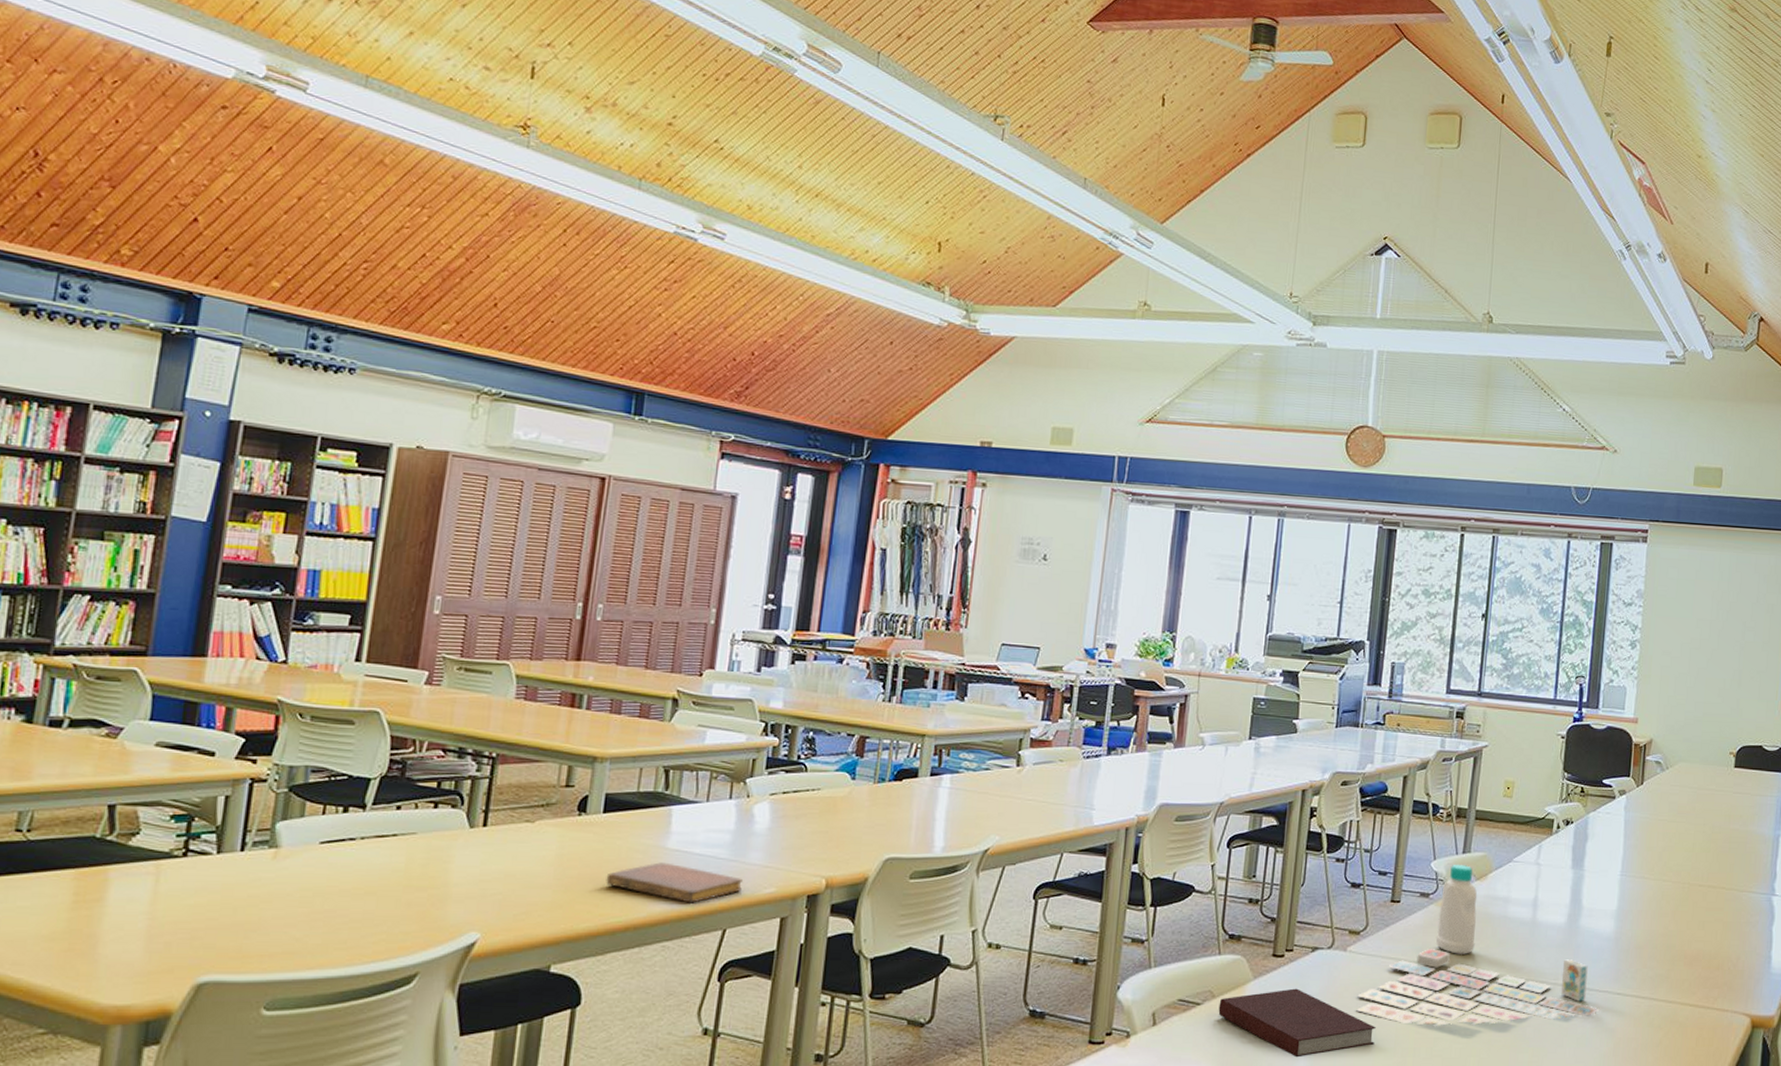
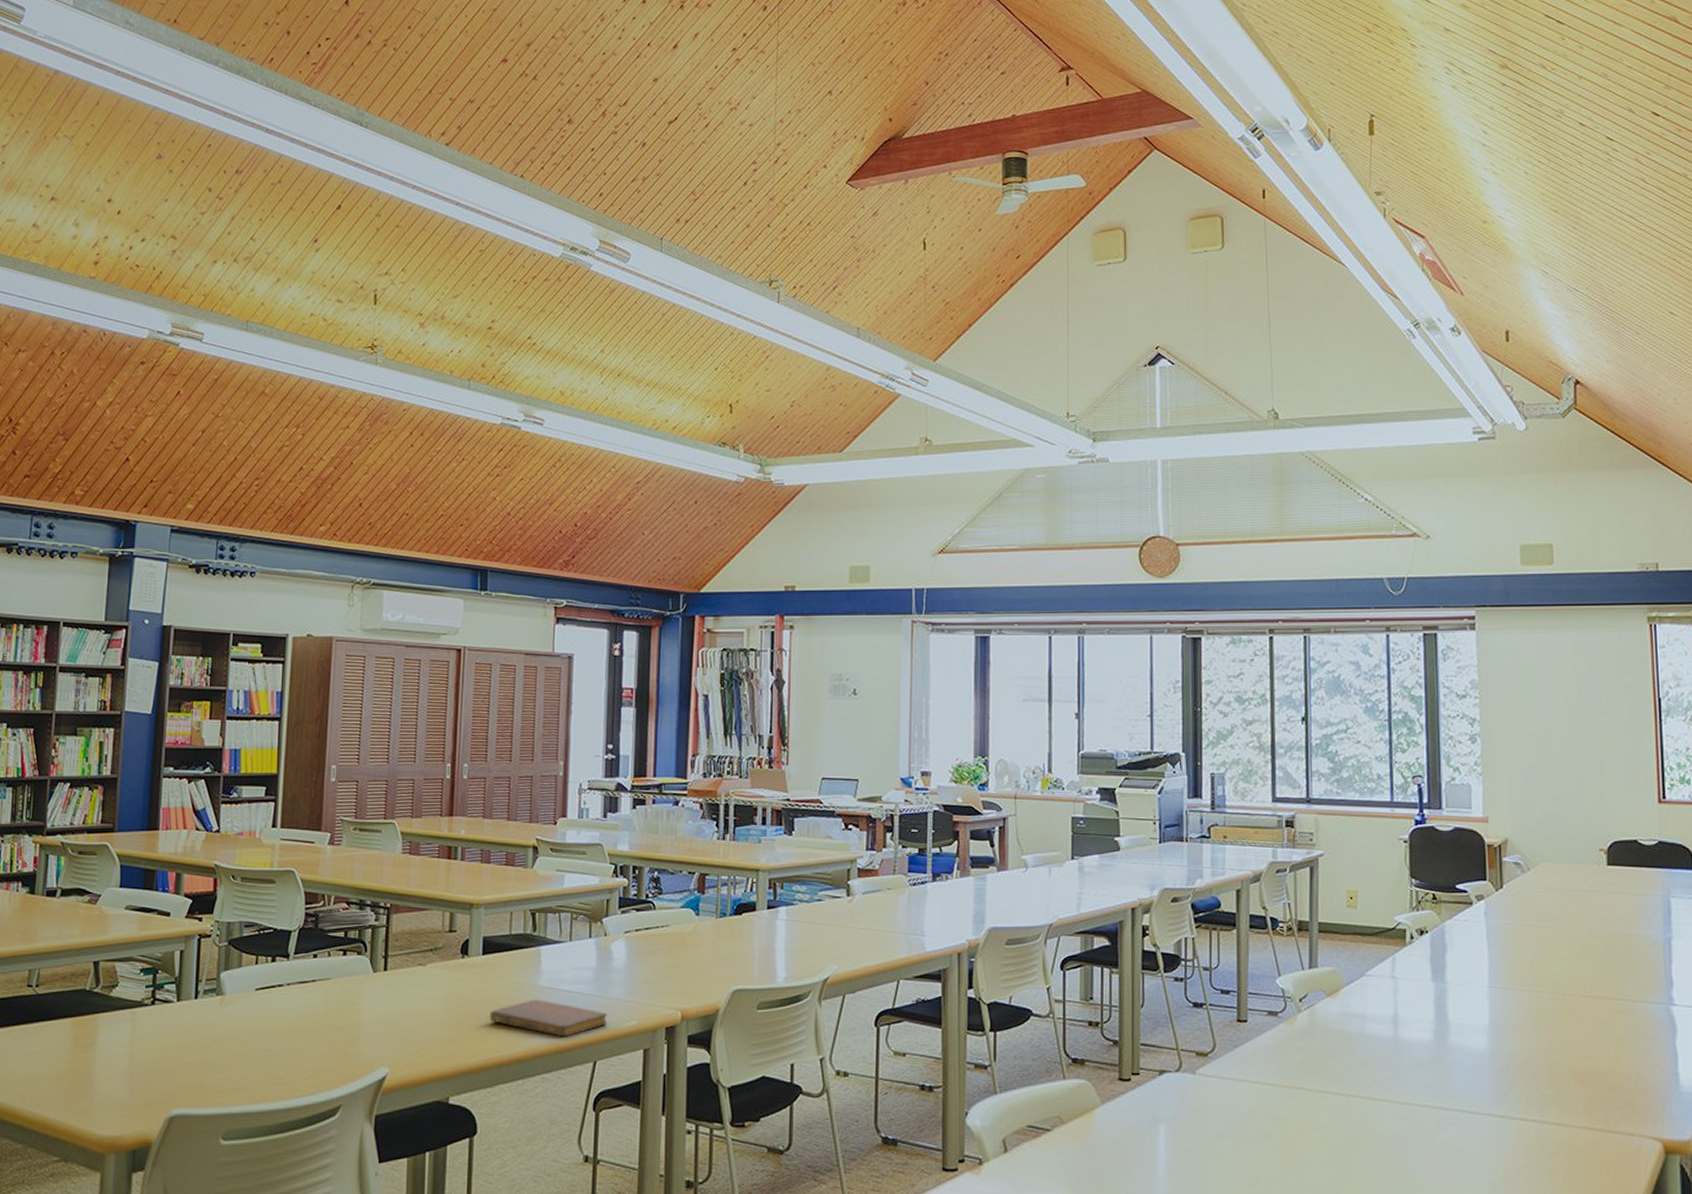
notebook: present [1218,988,1376,1058] -> none [1069,1113,1236,1186]
board game: present [1356,948,1600,1027] -> none [1212,1069,1483,1153]
bottle: present [1435,864,1478,956] -> none [1290,980,1334,1077]

